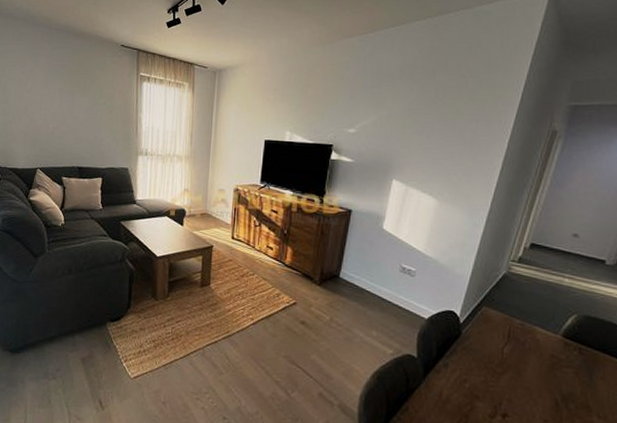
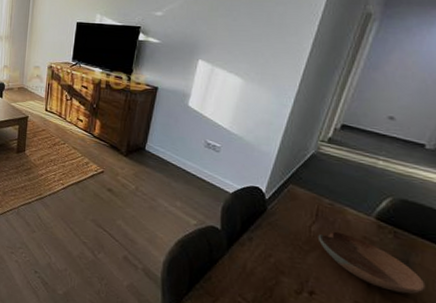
bowl: none [509,351,607,409] -> present [317,231,426,294]

